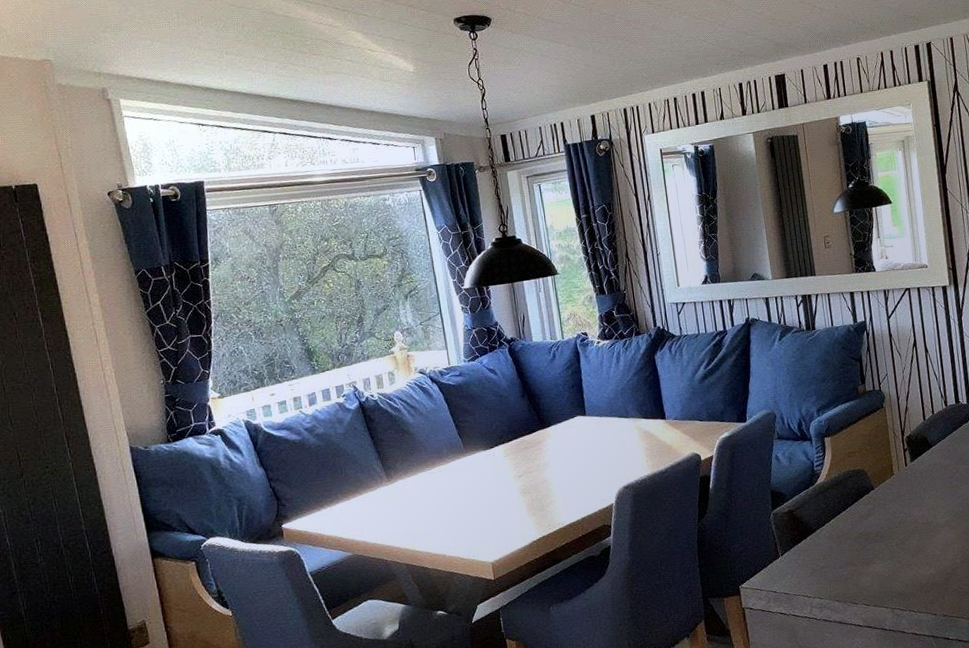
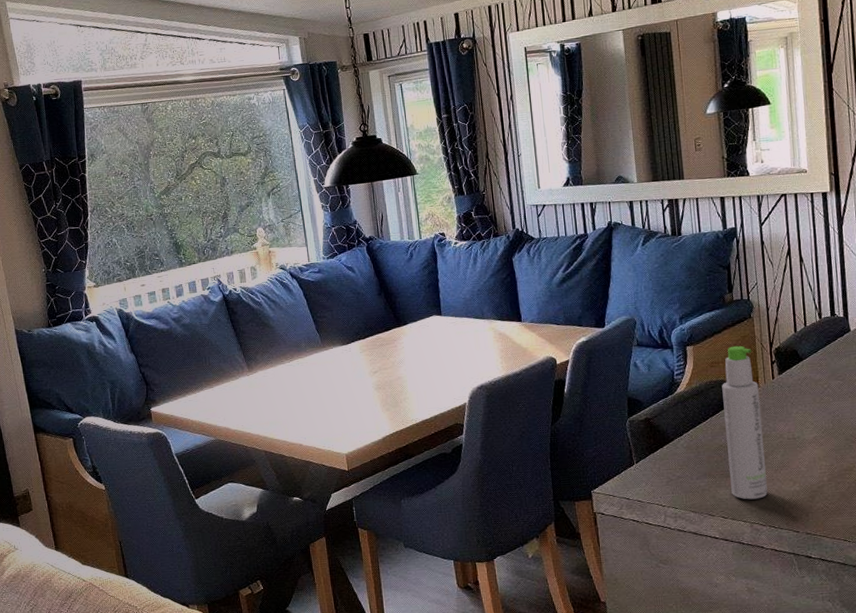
bottle: none [859,435,906,586] -> present [722,345,768,500]

